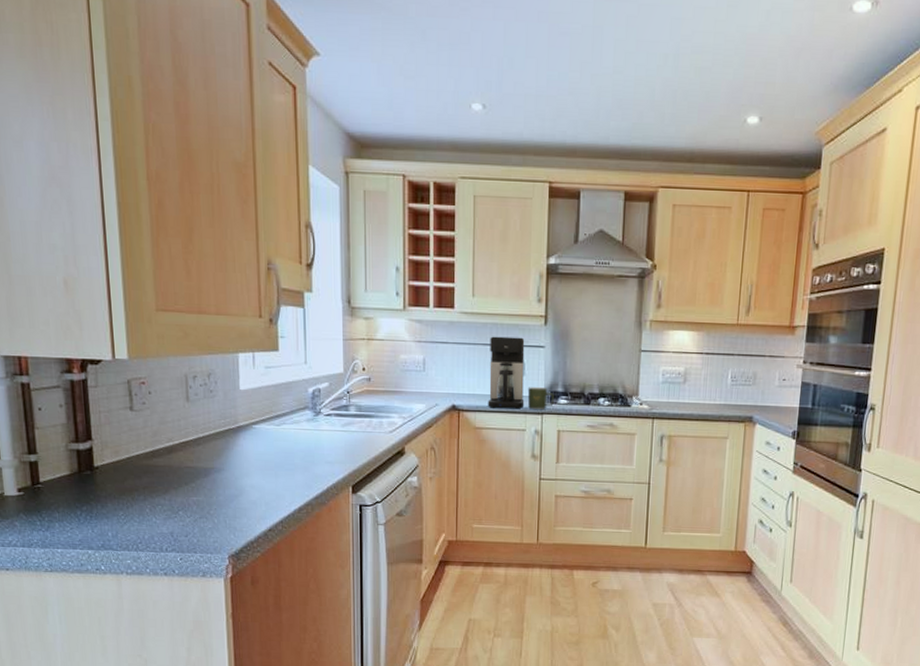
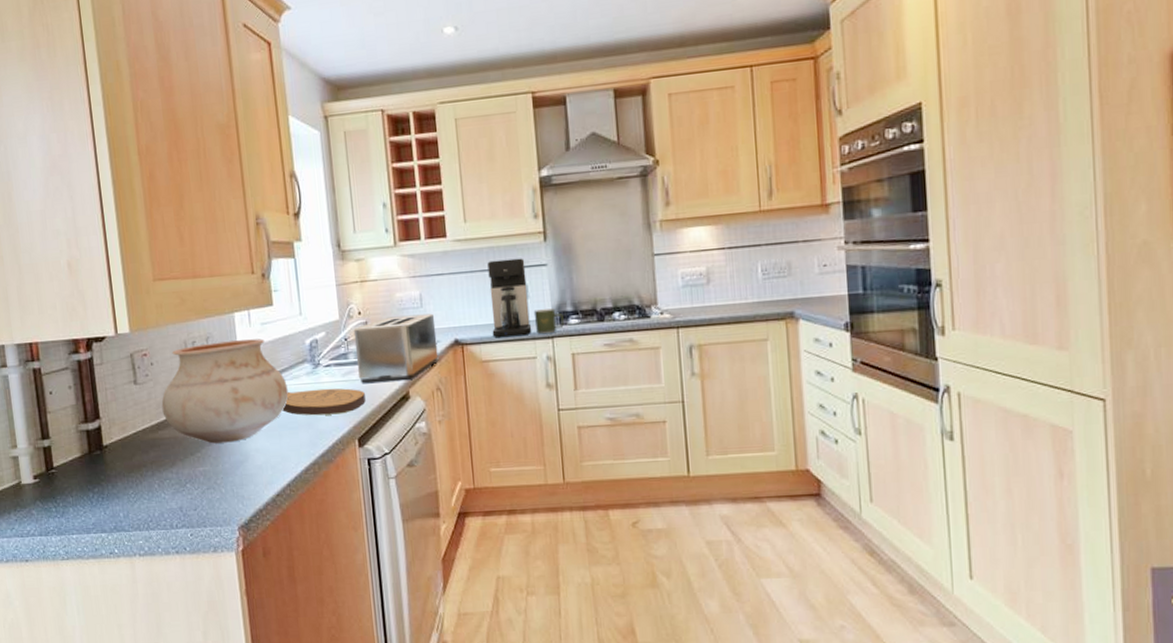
ceramic pot: none [157,379,287,477] -> present [161,338,289,444]
cutting board: none [280,434,362,461] -> present [282,388,366,416]
toaster: none [356,376,436,437] -> present [353,313,439,384]

